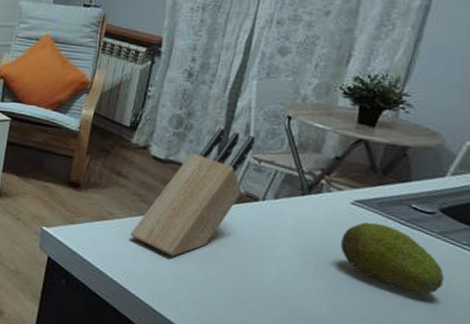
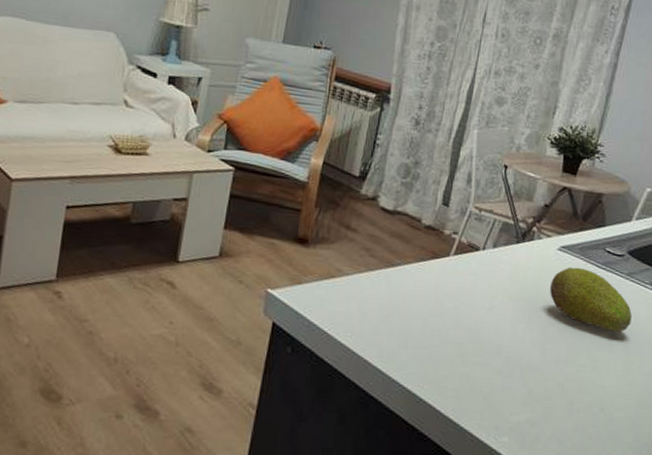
knife block: present [130,128,255,256] -> none [359,177,476,312]

